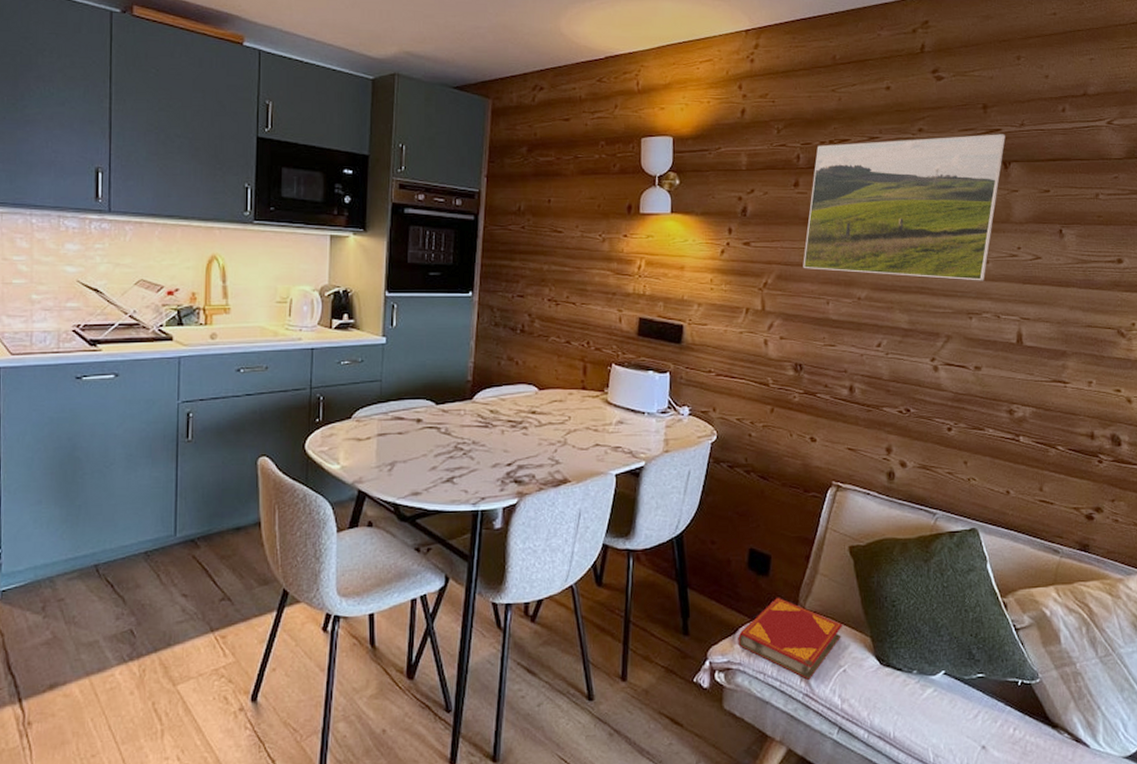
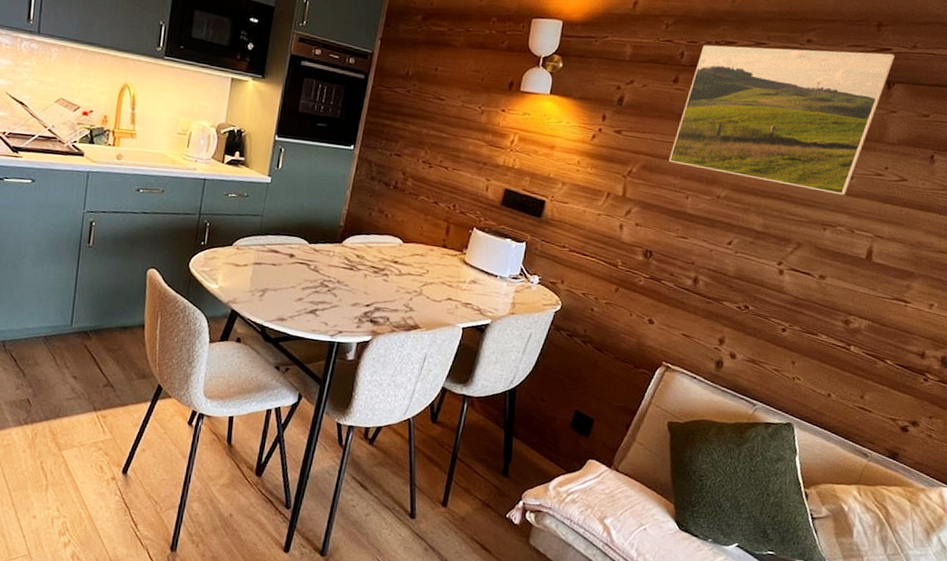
hardback book: present [738,597,842,680] -> none [551,456,650,532]

